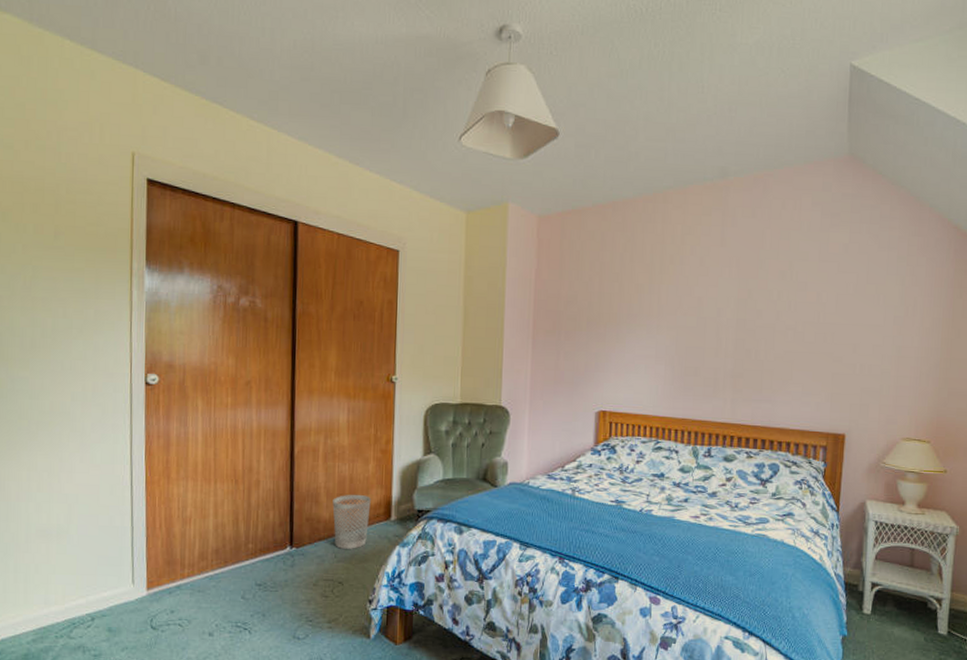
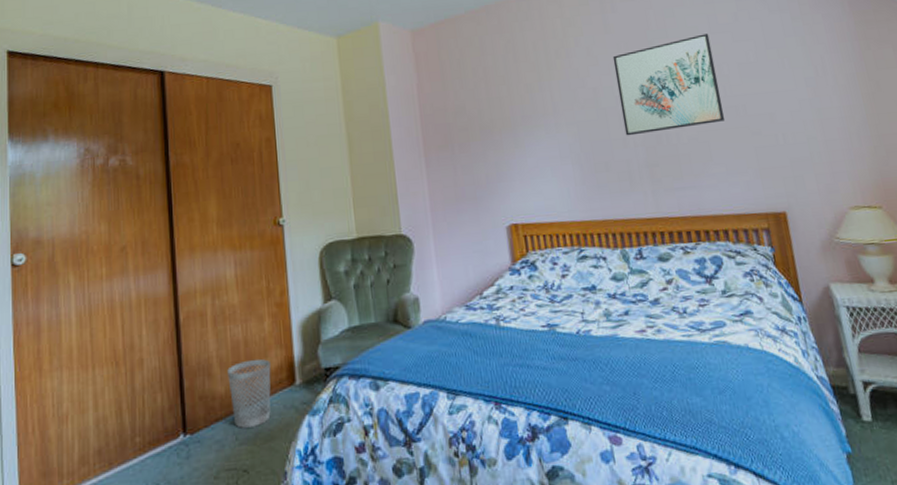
wall art: none [719,260,817,347] -> present [612,33,726,136]

